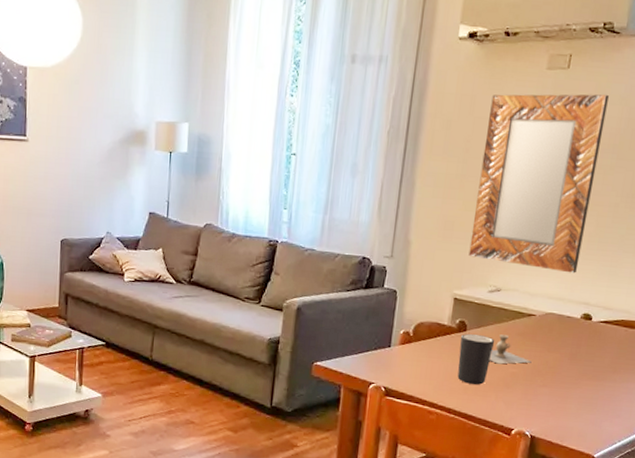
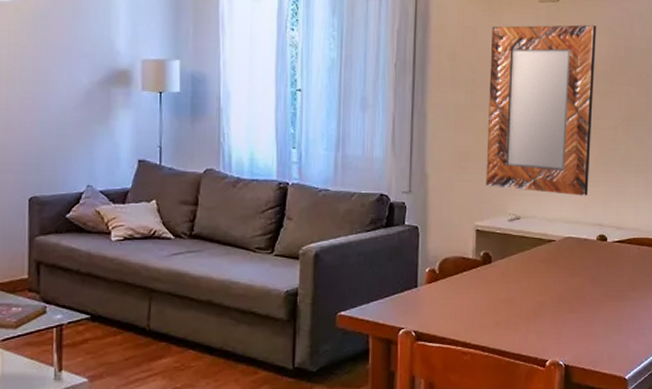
mug: present [457,333,495,385] -> none [486,265,520,318]
pottery: present [489,334,532,364] -> none [516,263,557,294]

